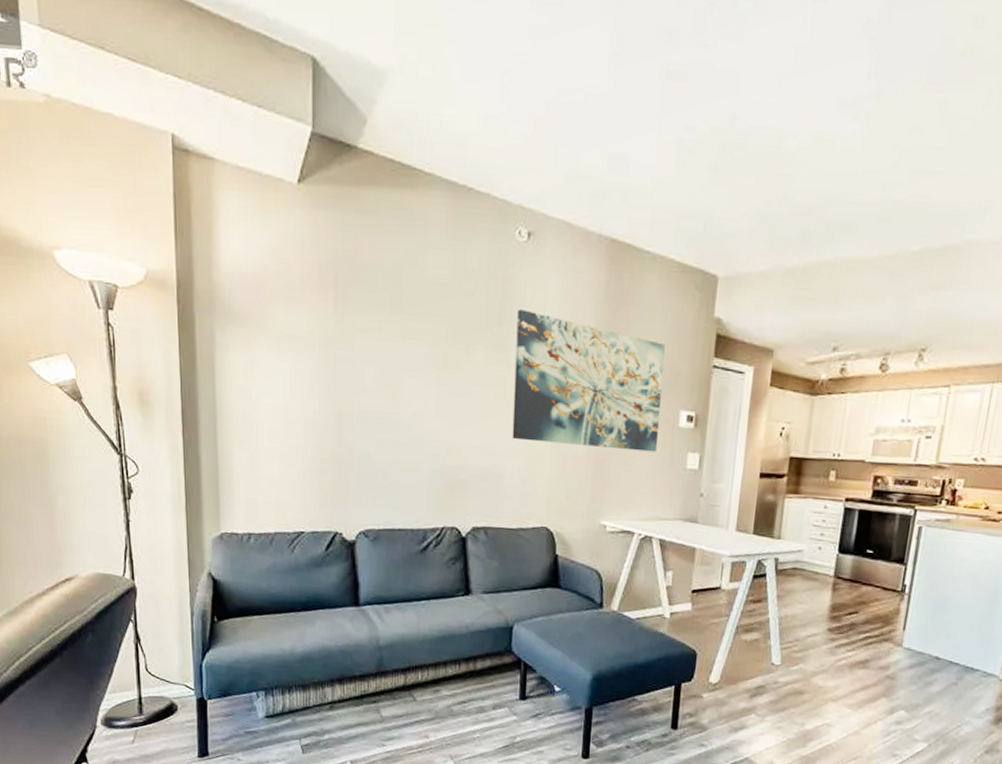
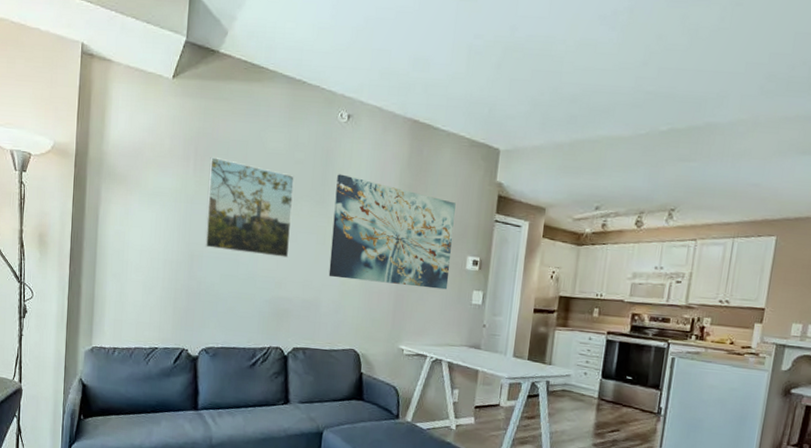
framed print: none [354,287,464,418] -> present [205,156,294,259]

